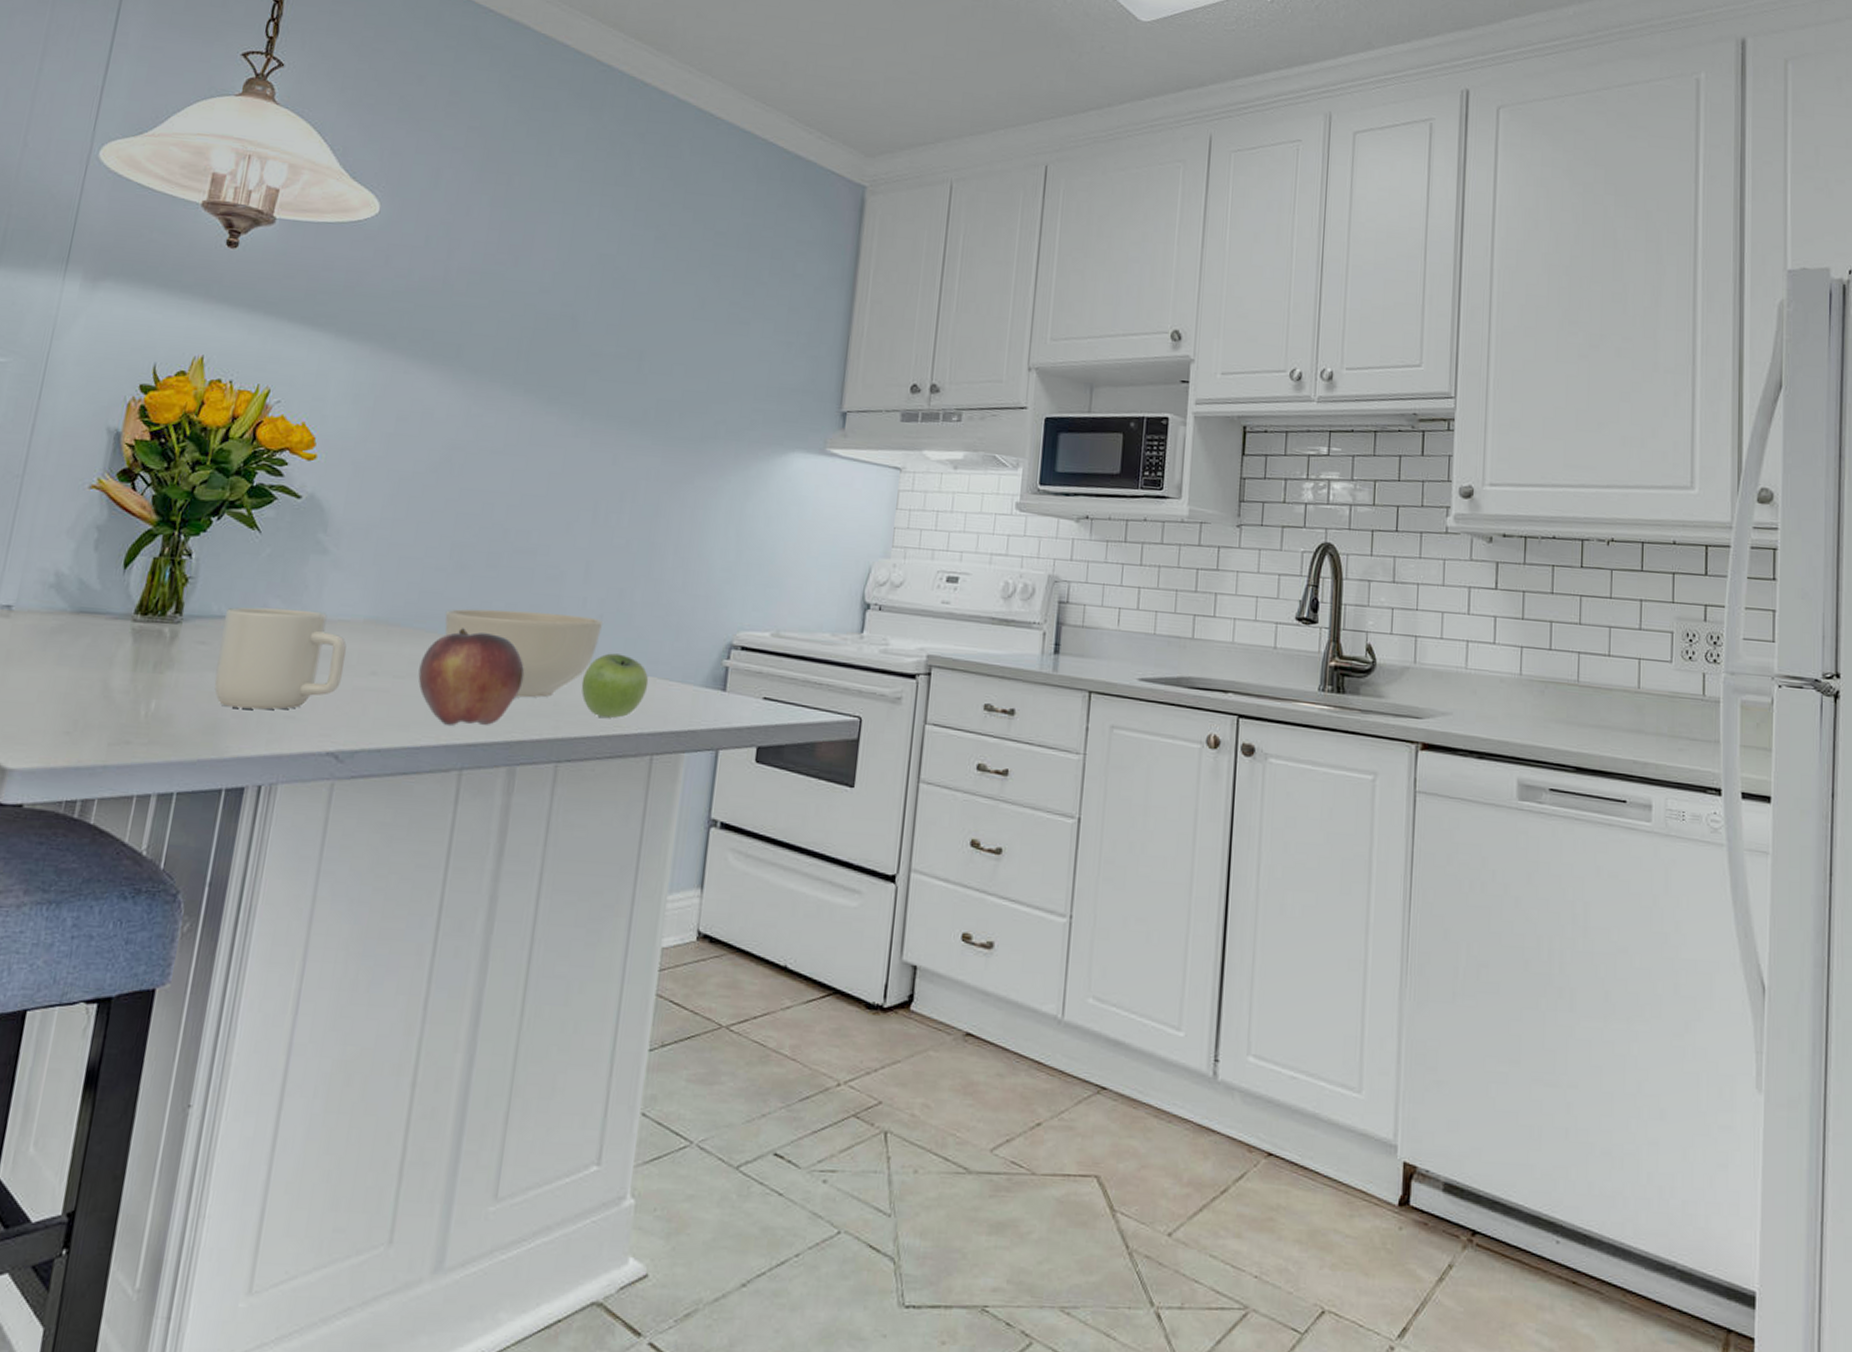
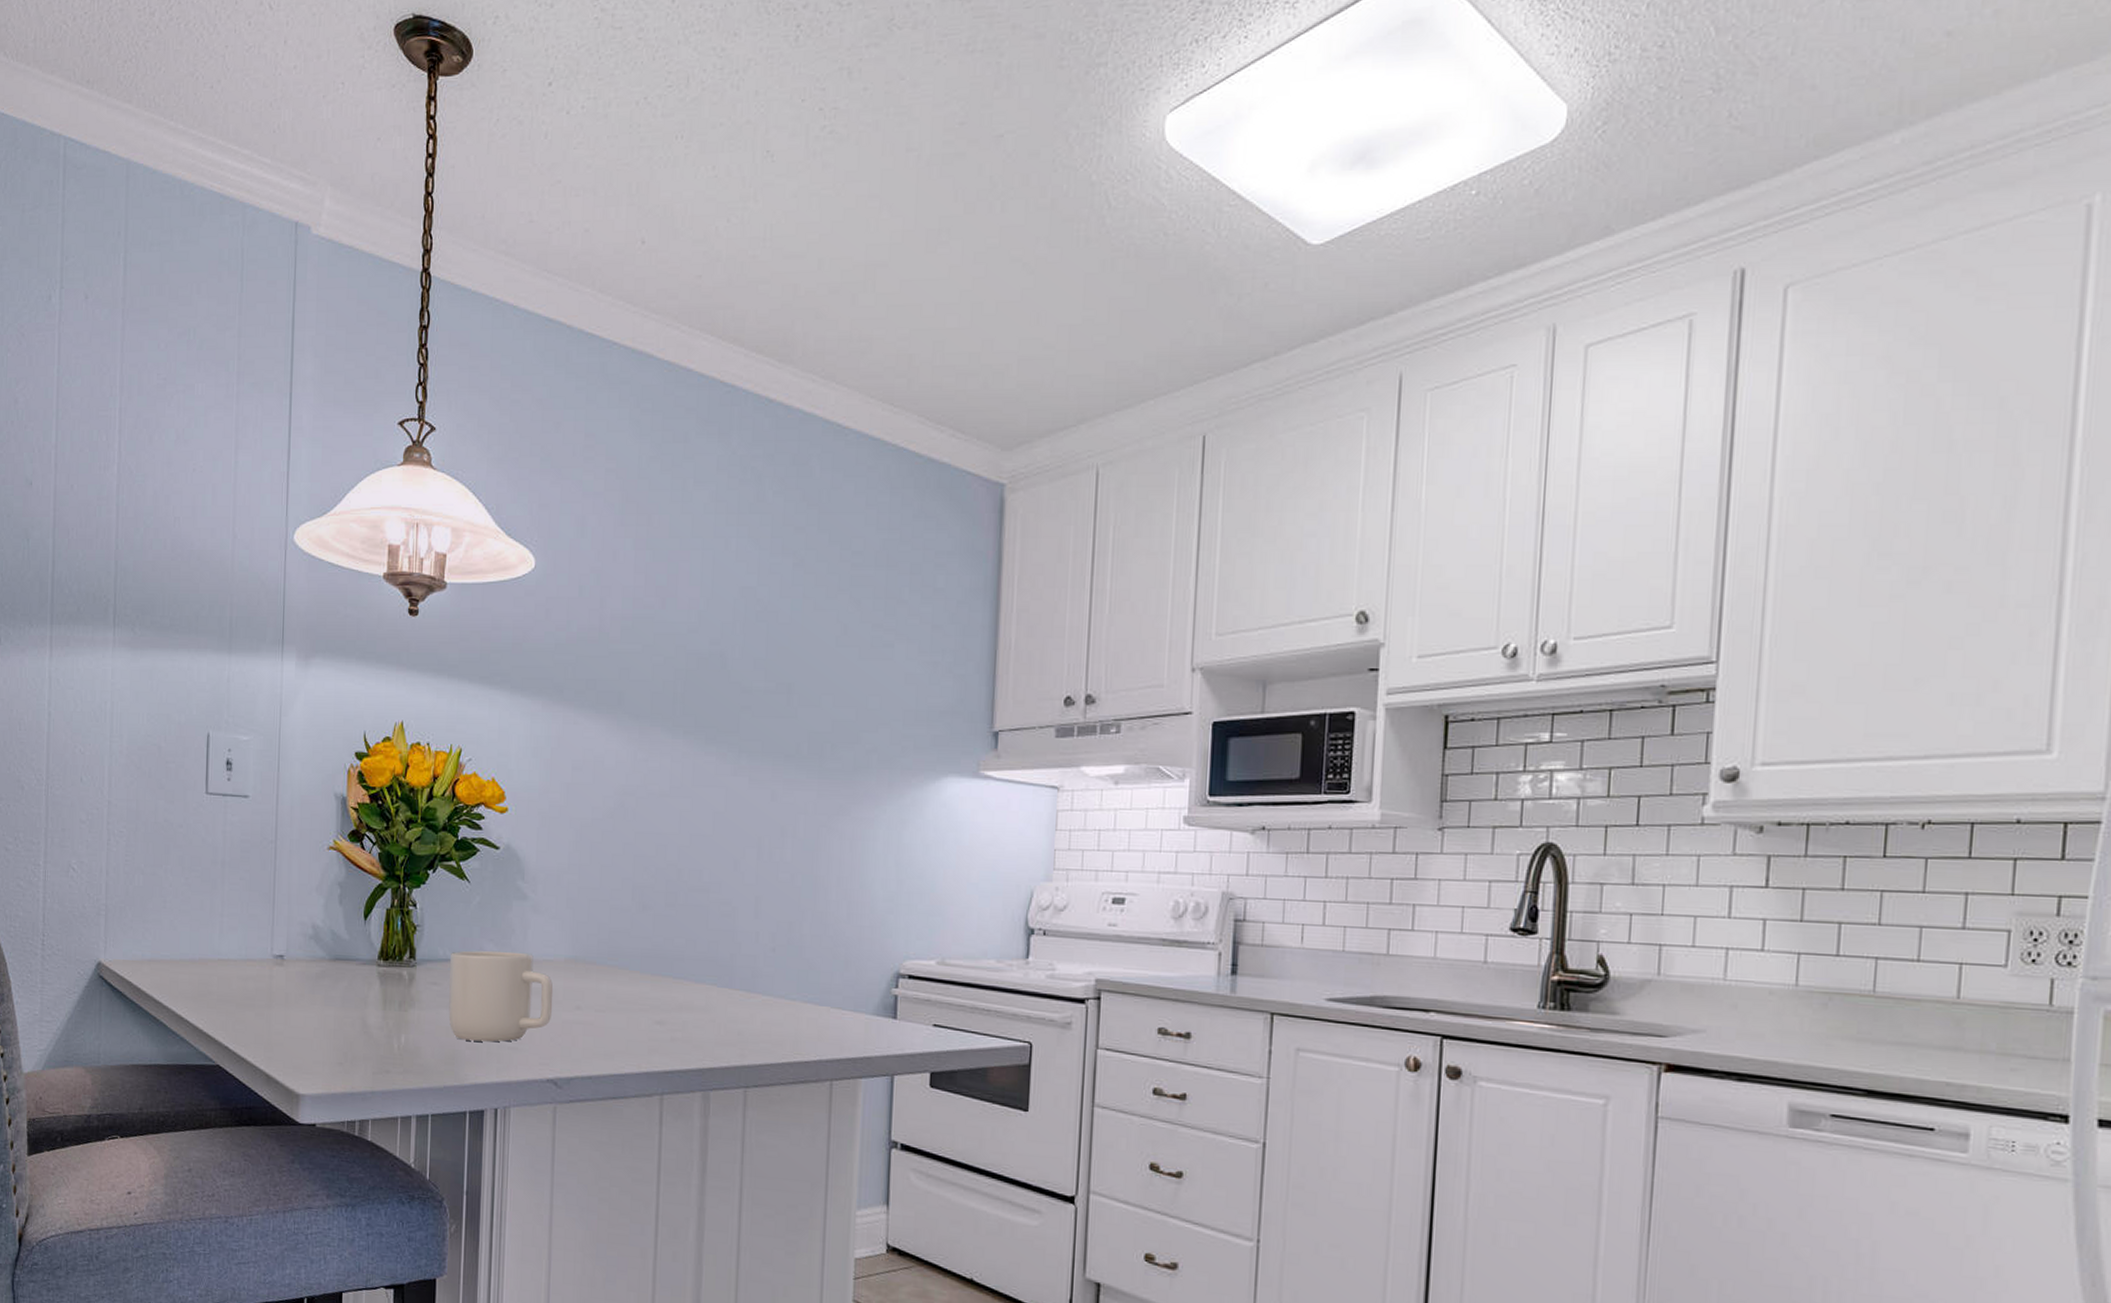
fruit: present [418,628,525,727] -> none [616,964,709,1055]
bowl: present [445,609,604,698] -> none [634,946,777,1028]
fruit: present [581,653,649,718] -> none [761,984,823,1046]

